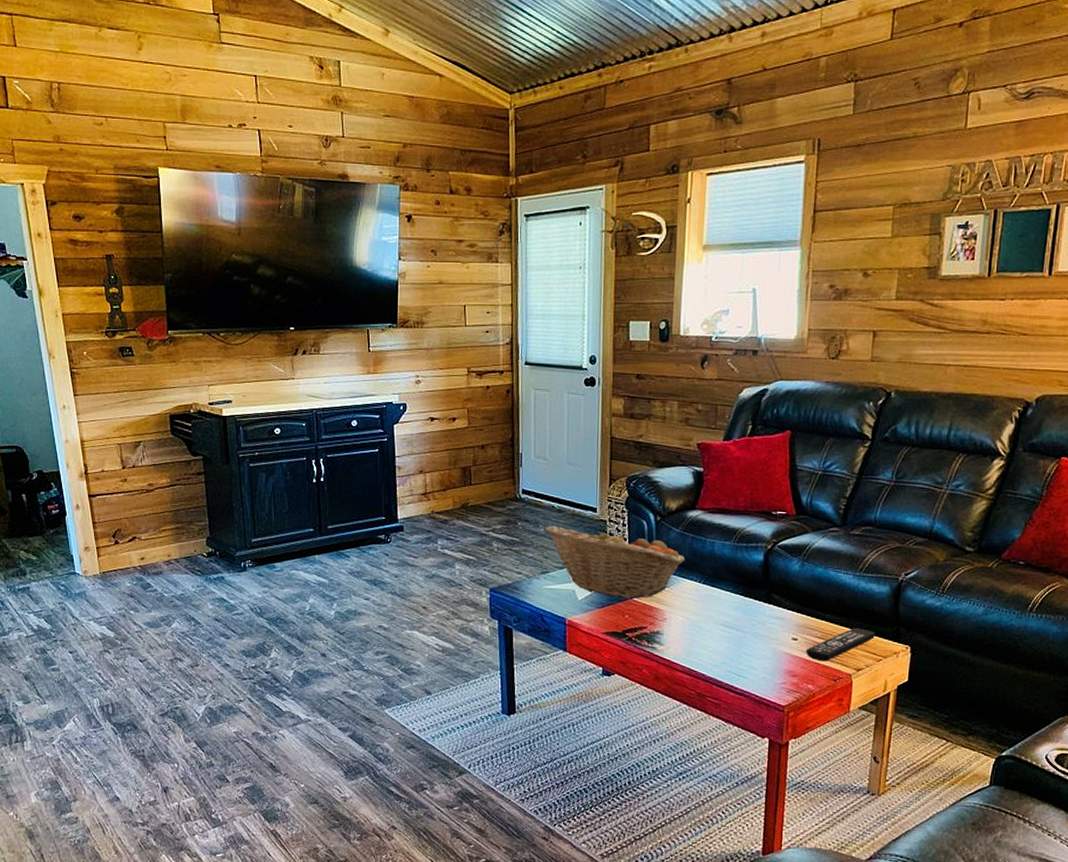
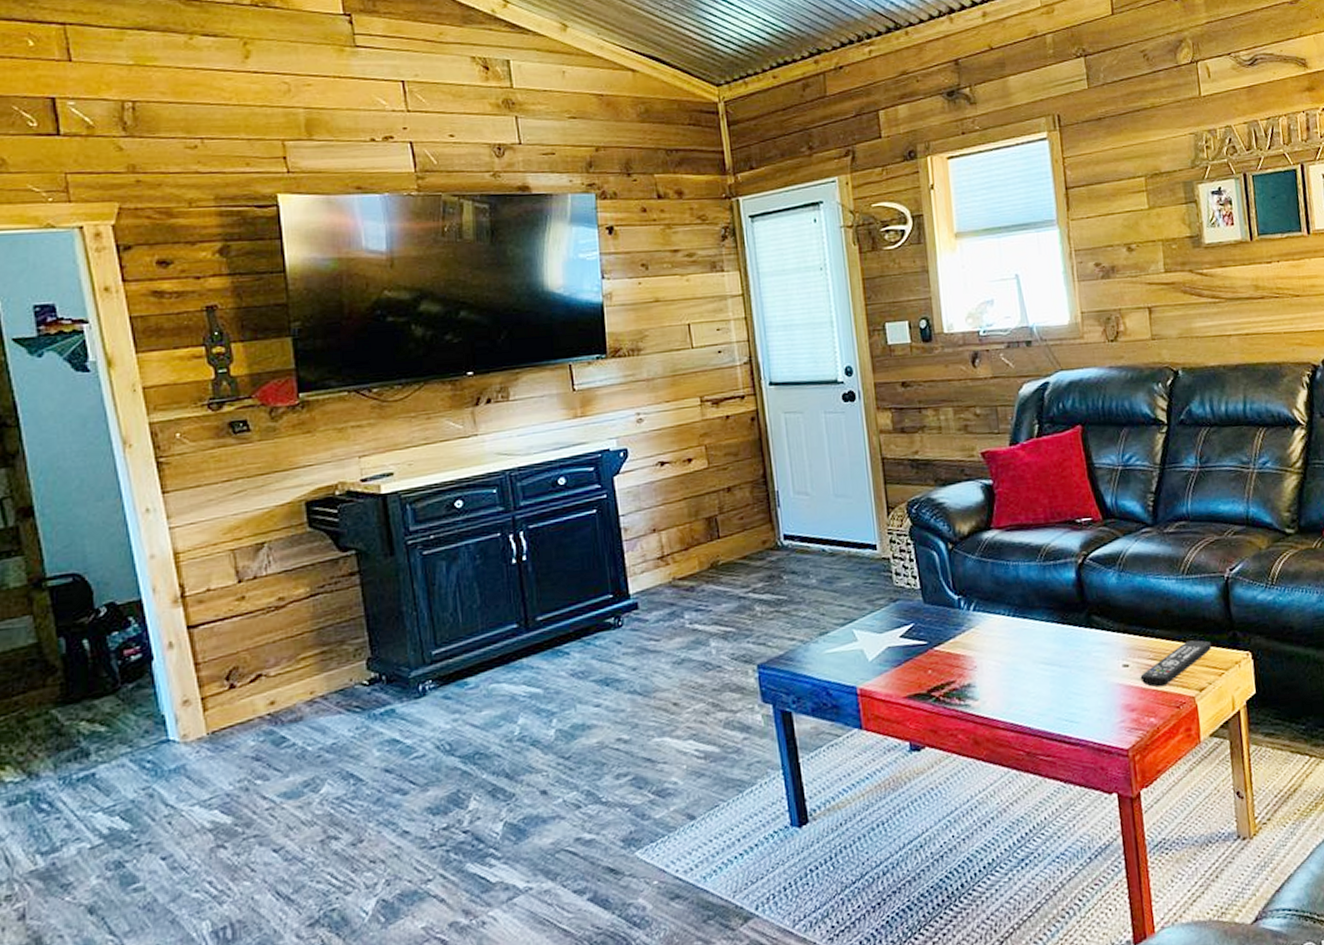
fruit basket: present [544,526,686,599] -> none [817,565,989,651]

